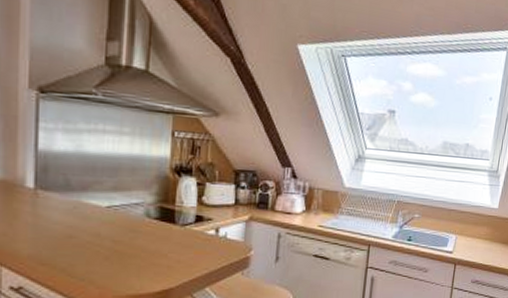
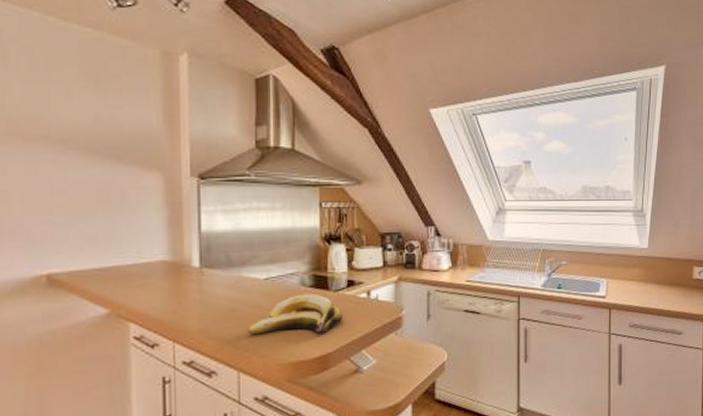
banana: none [84,225,189,269] -> present [247,293,344,334]

